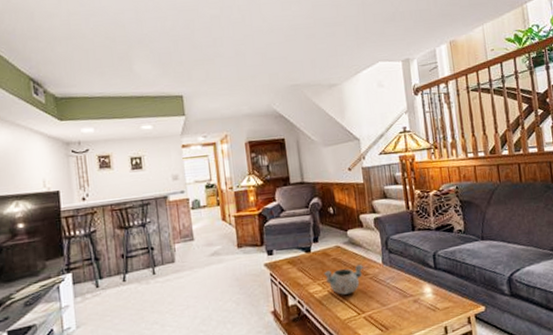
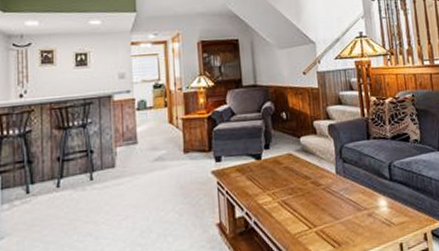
decorative bowl: present [324,265,363,295] -> none [274,174,316,207]

